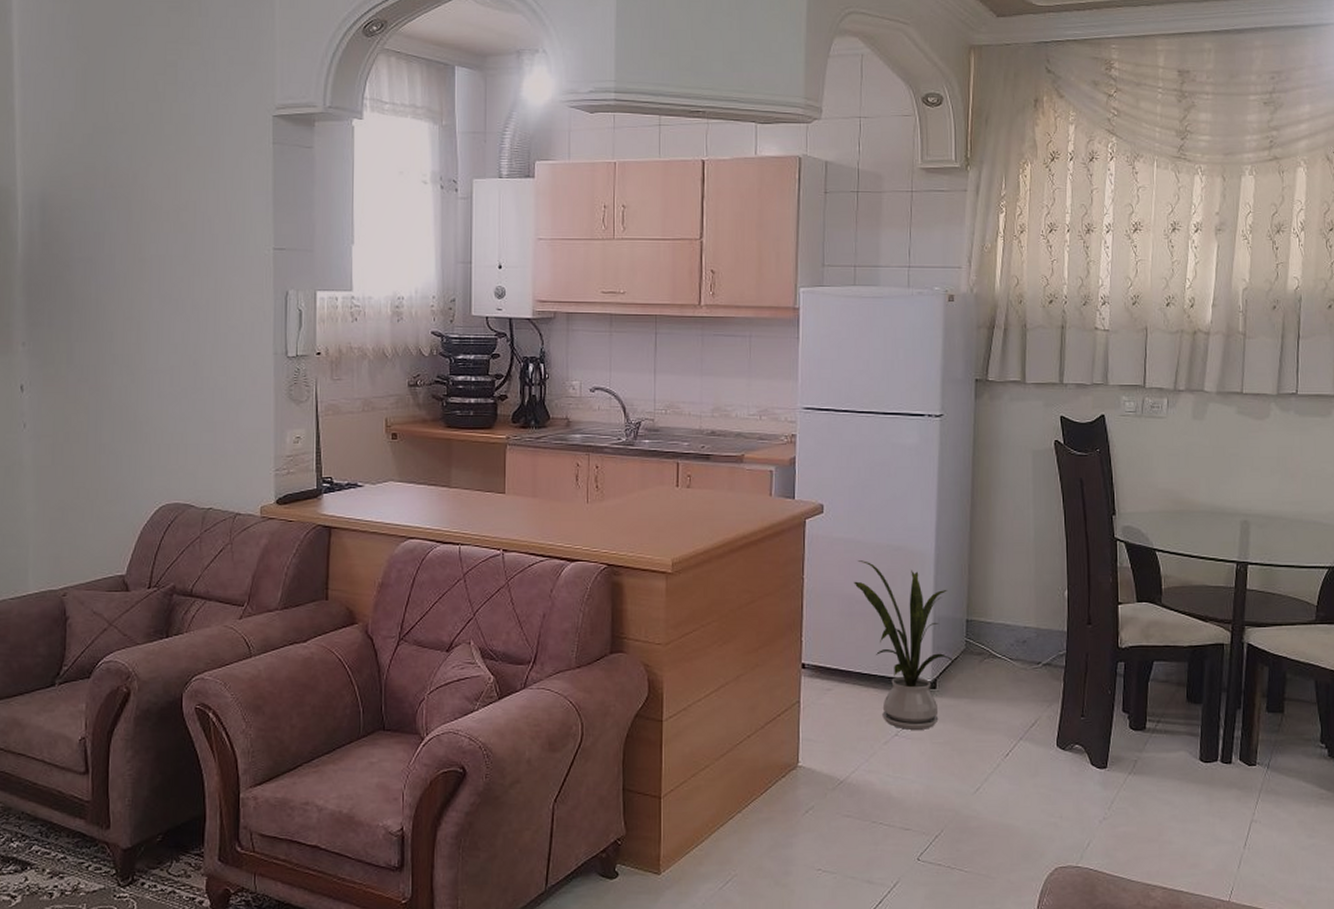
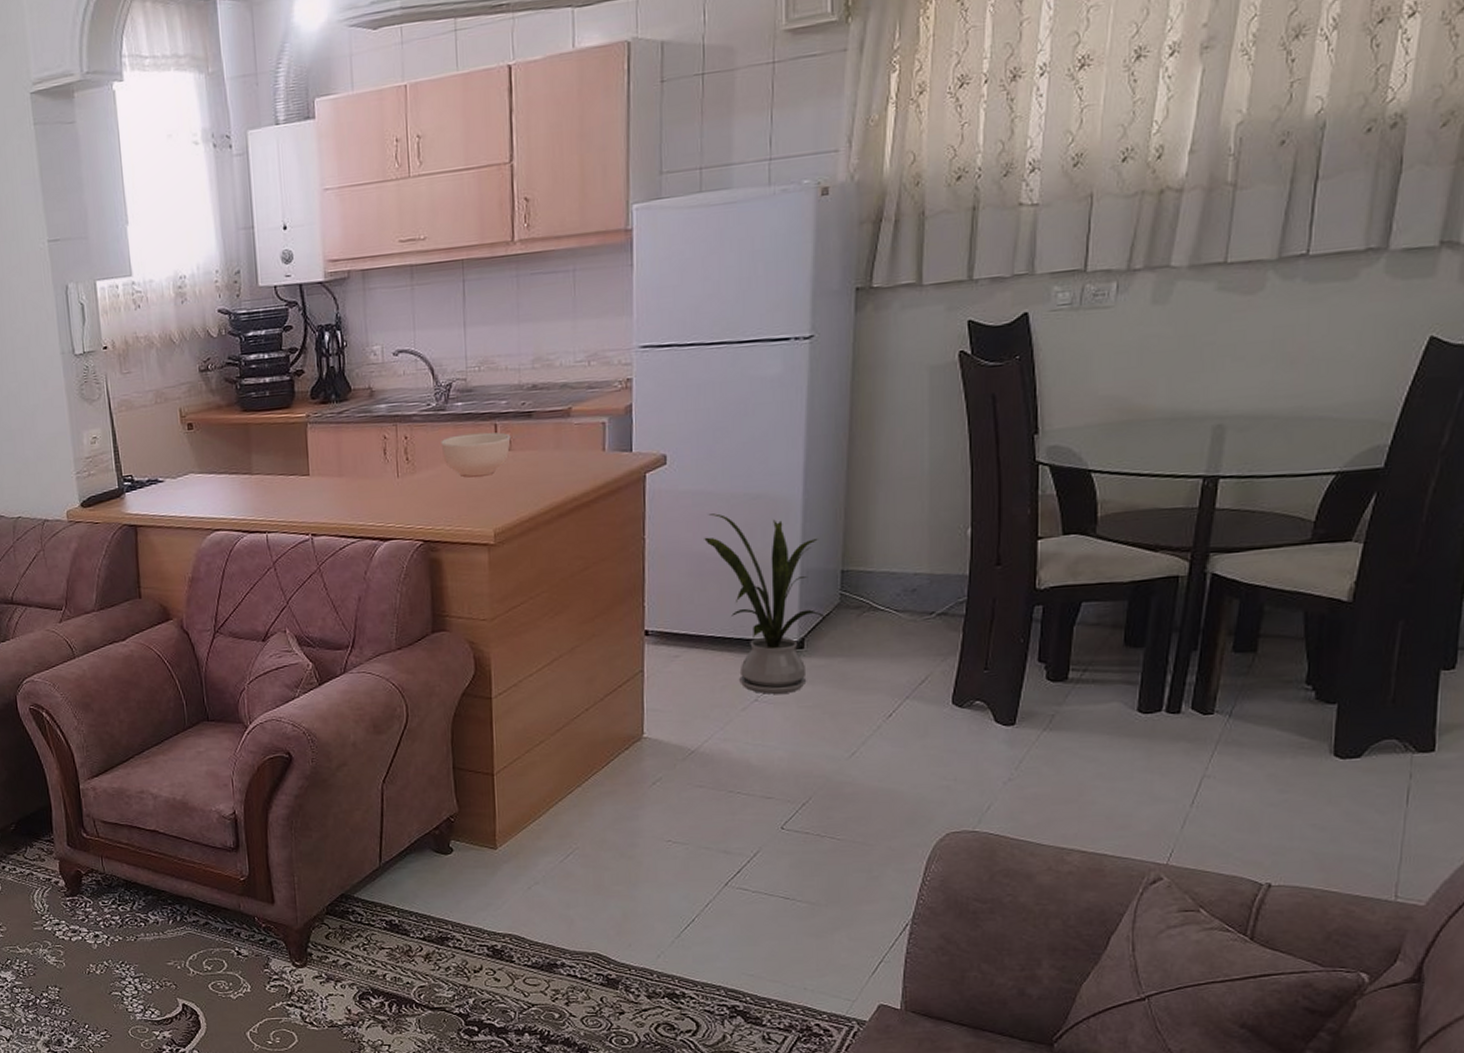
bowl: none [628,469,691,509] -> present [440,432,511,478]

